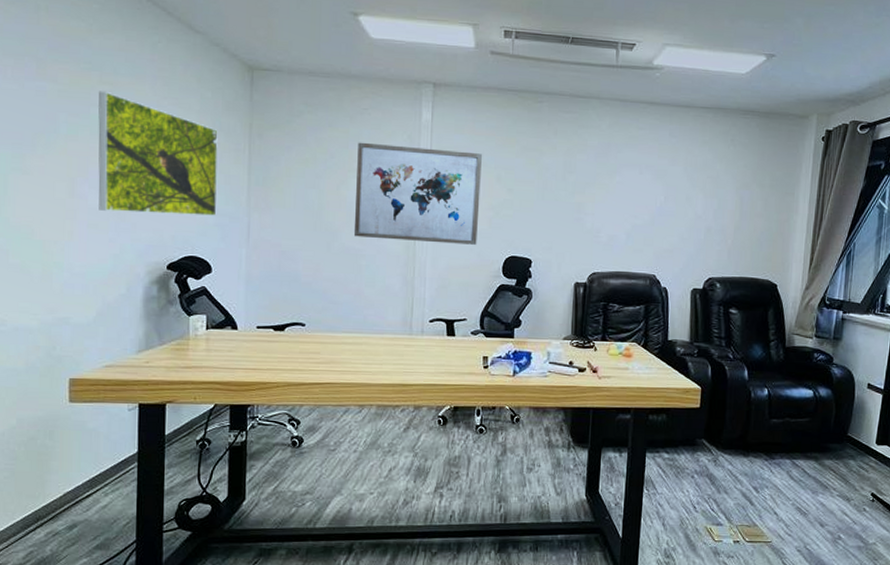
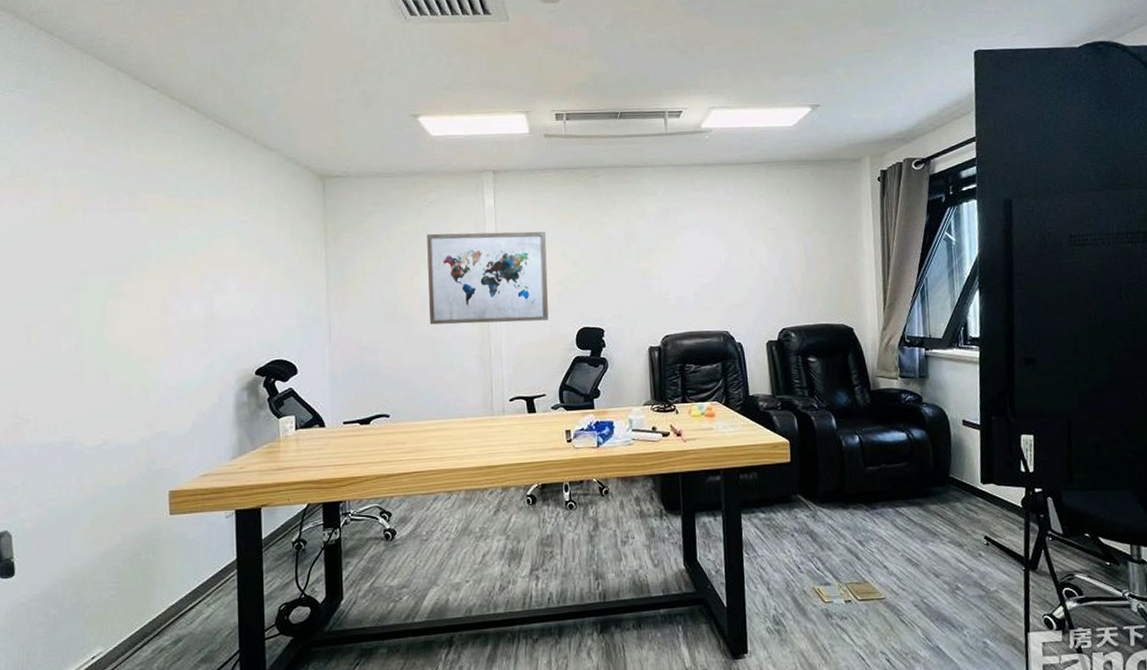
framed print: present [98,91,218,216] -> none [186,213,299,325]

